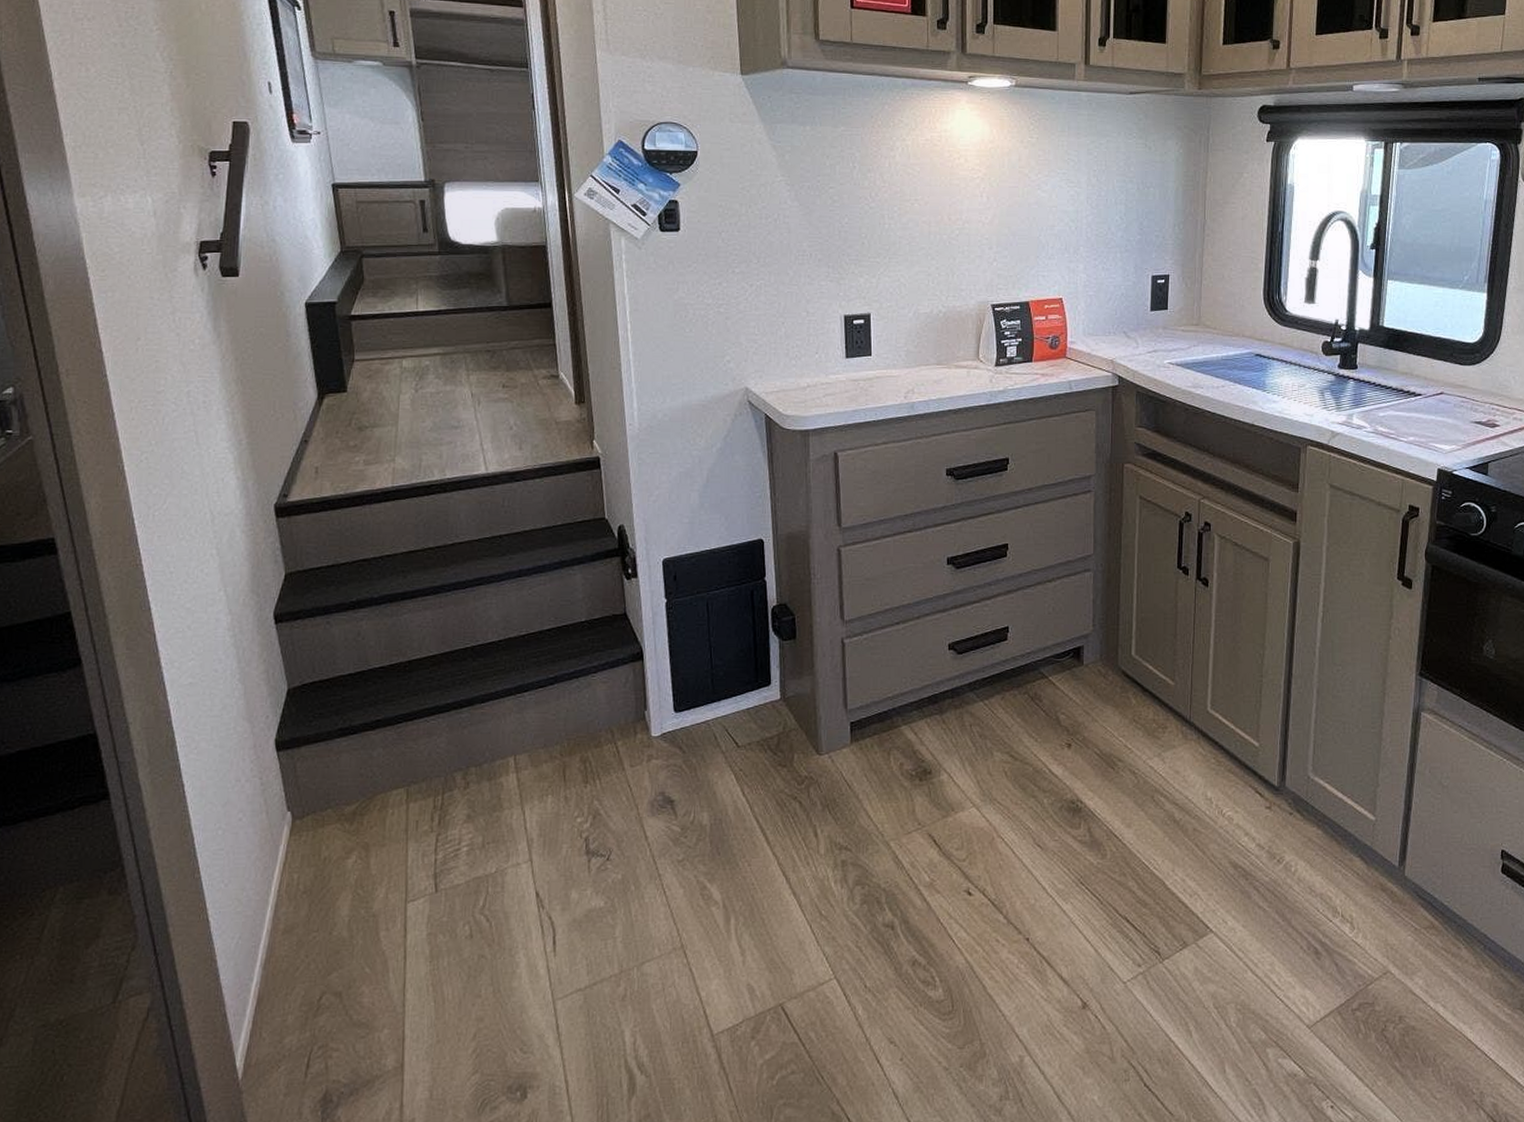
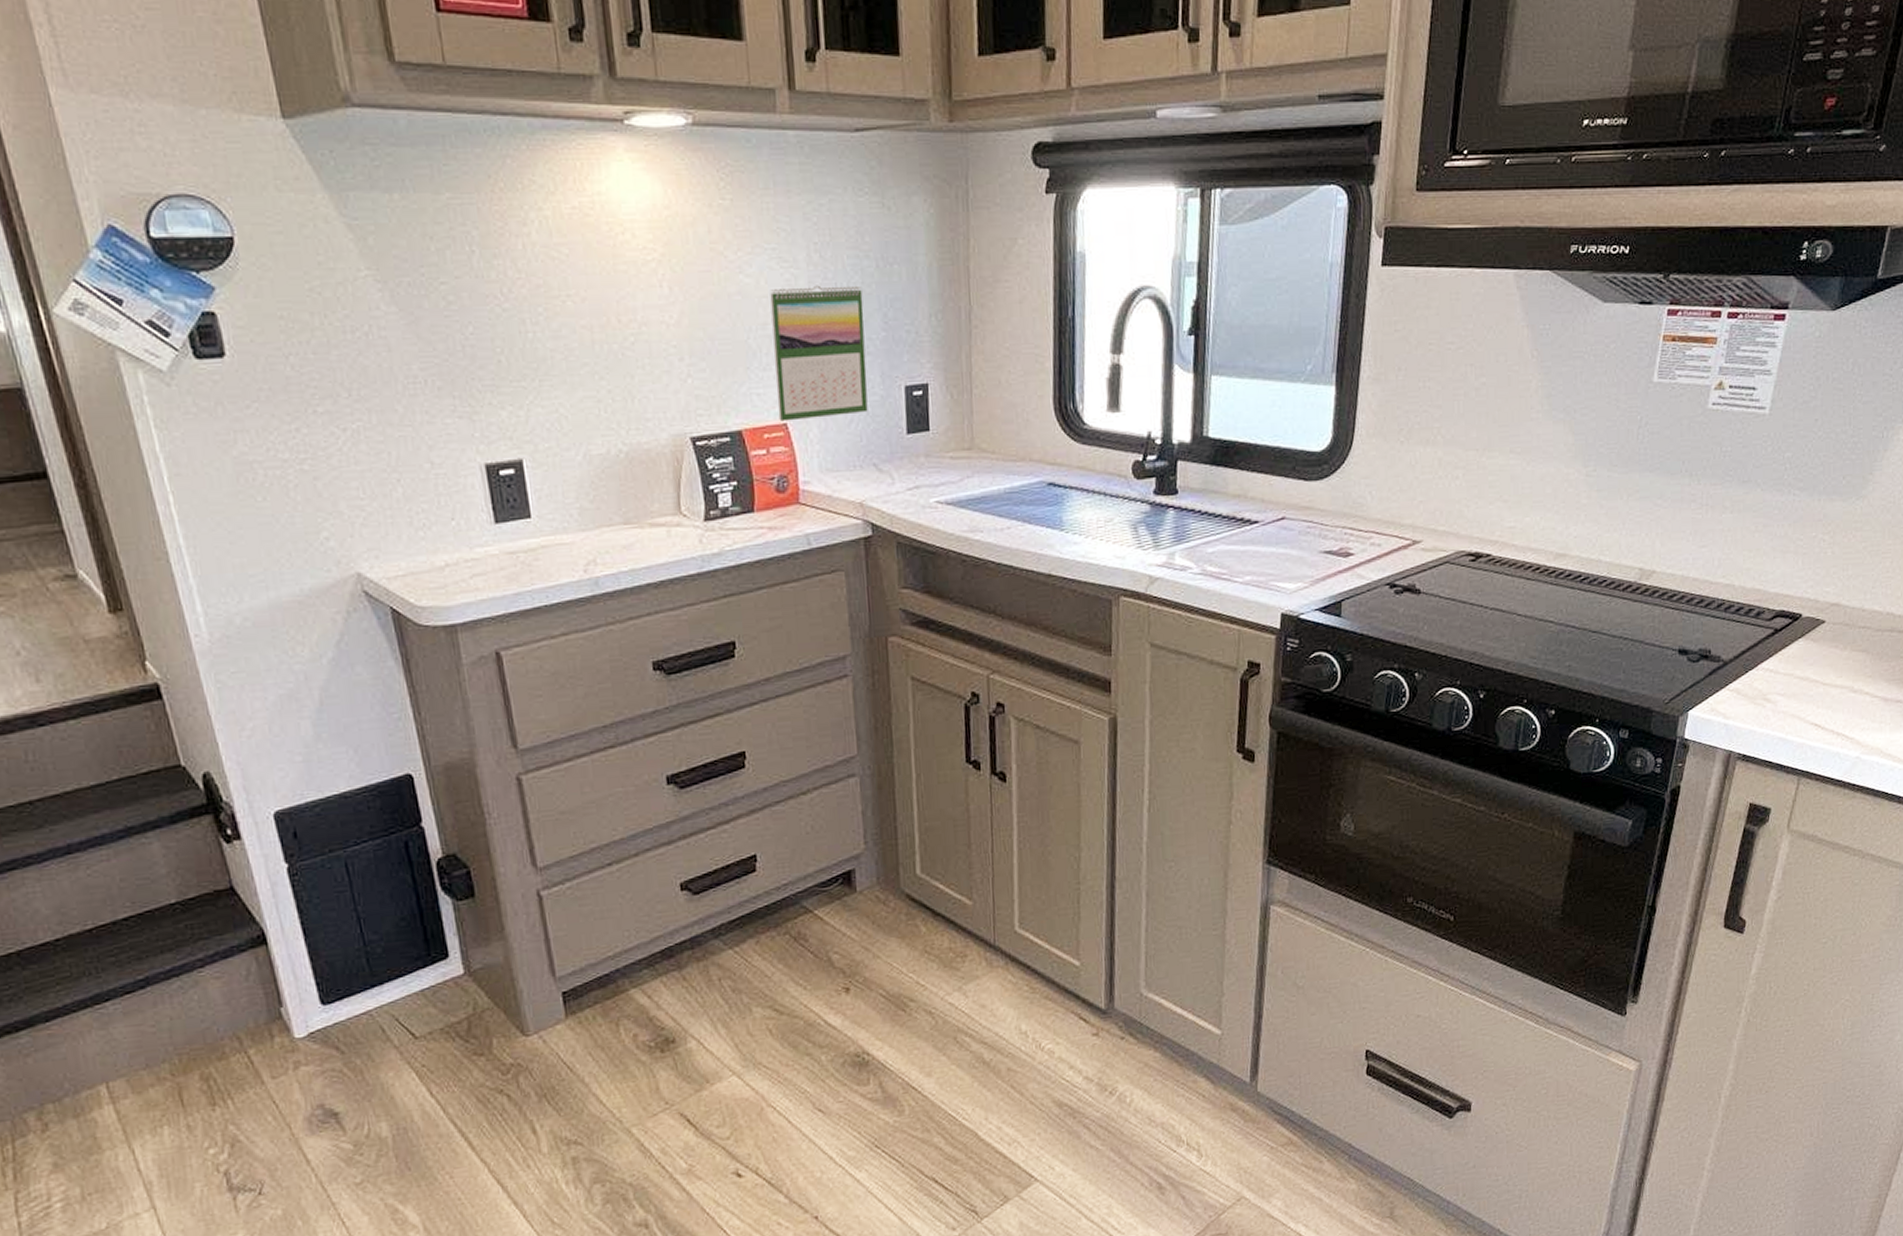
calendar: none [1057,200,1126,297] -> present [770,285,868,421]

